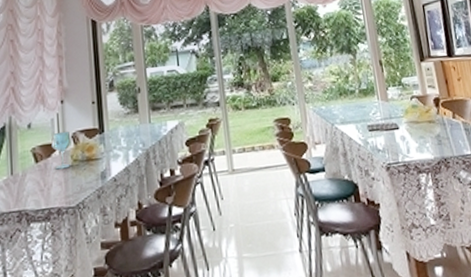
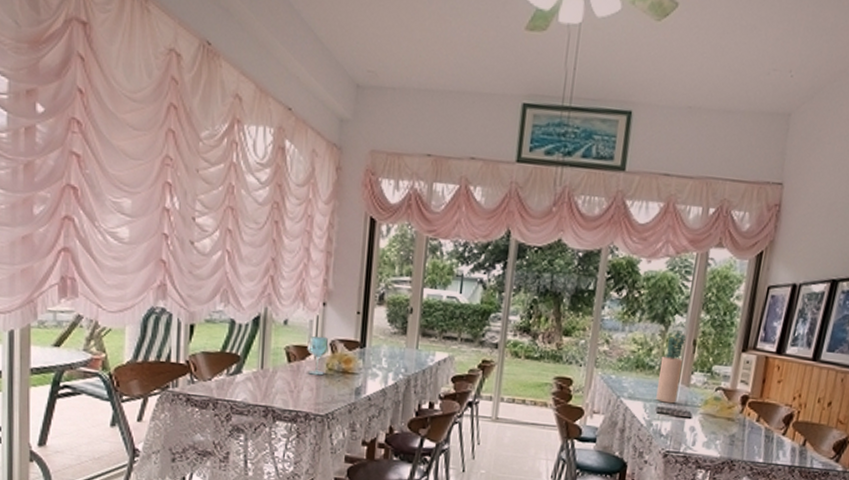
vase: none [358,54,382,121] -> present [656,328,686,404]

